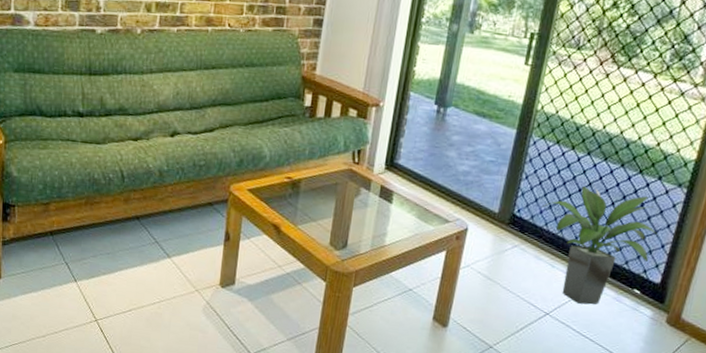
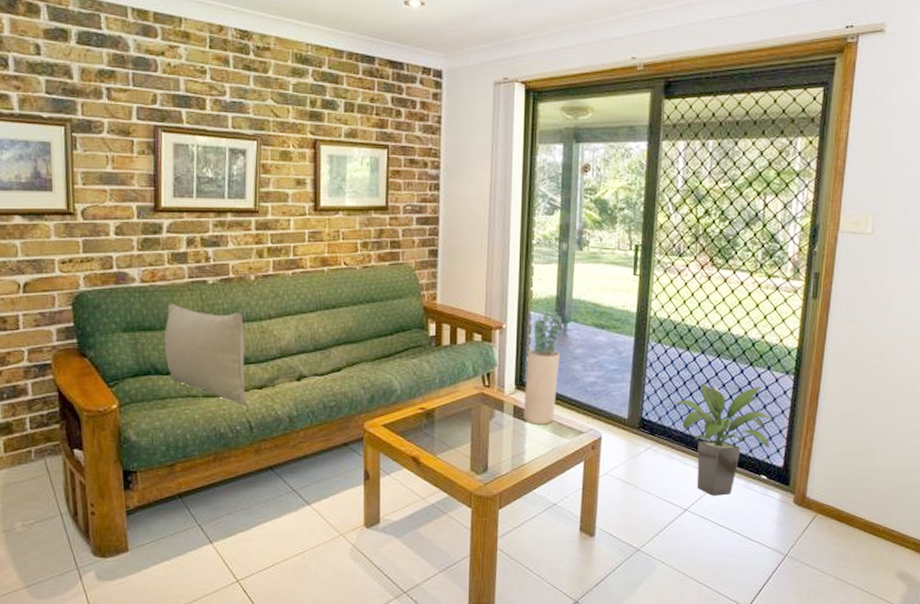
pillow: none [50,49,126,155] -> present [164,303,246,405]
vase: none [389,82,443,209] -> present [523,300,563,425]

